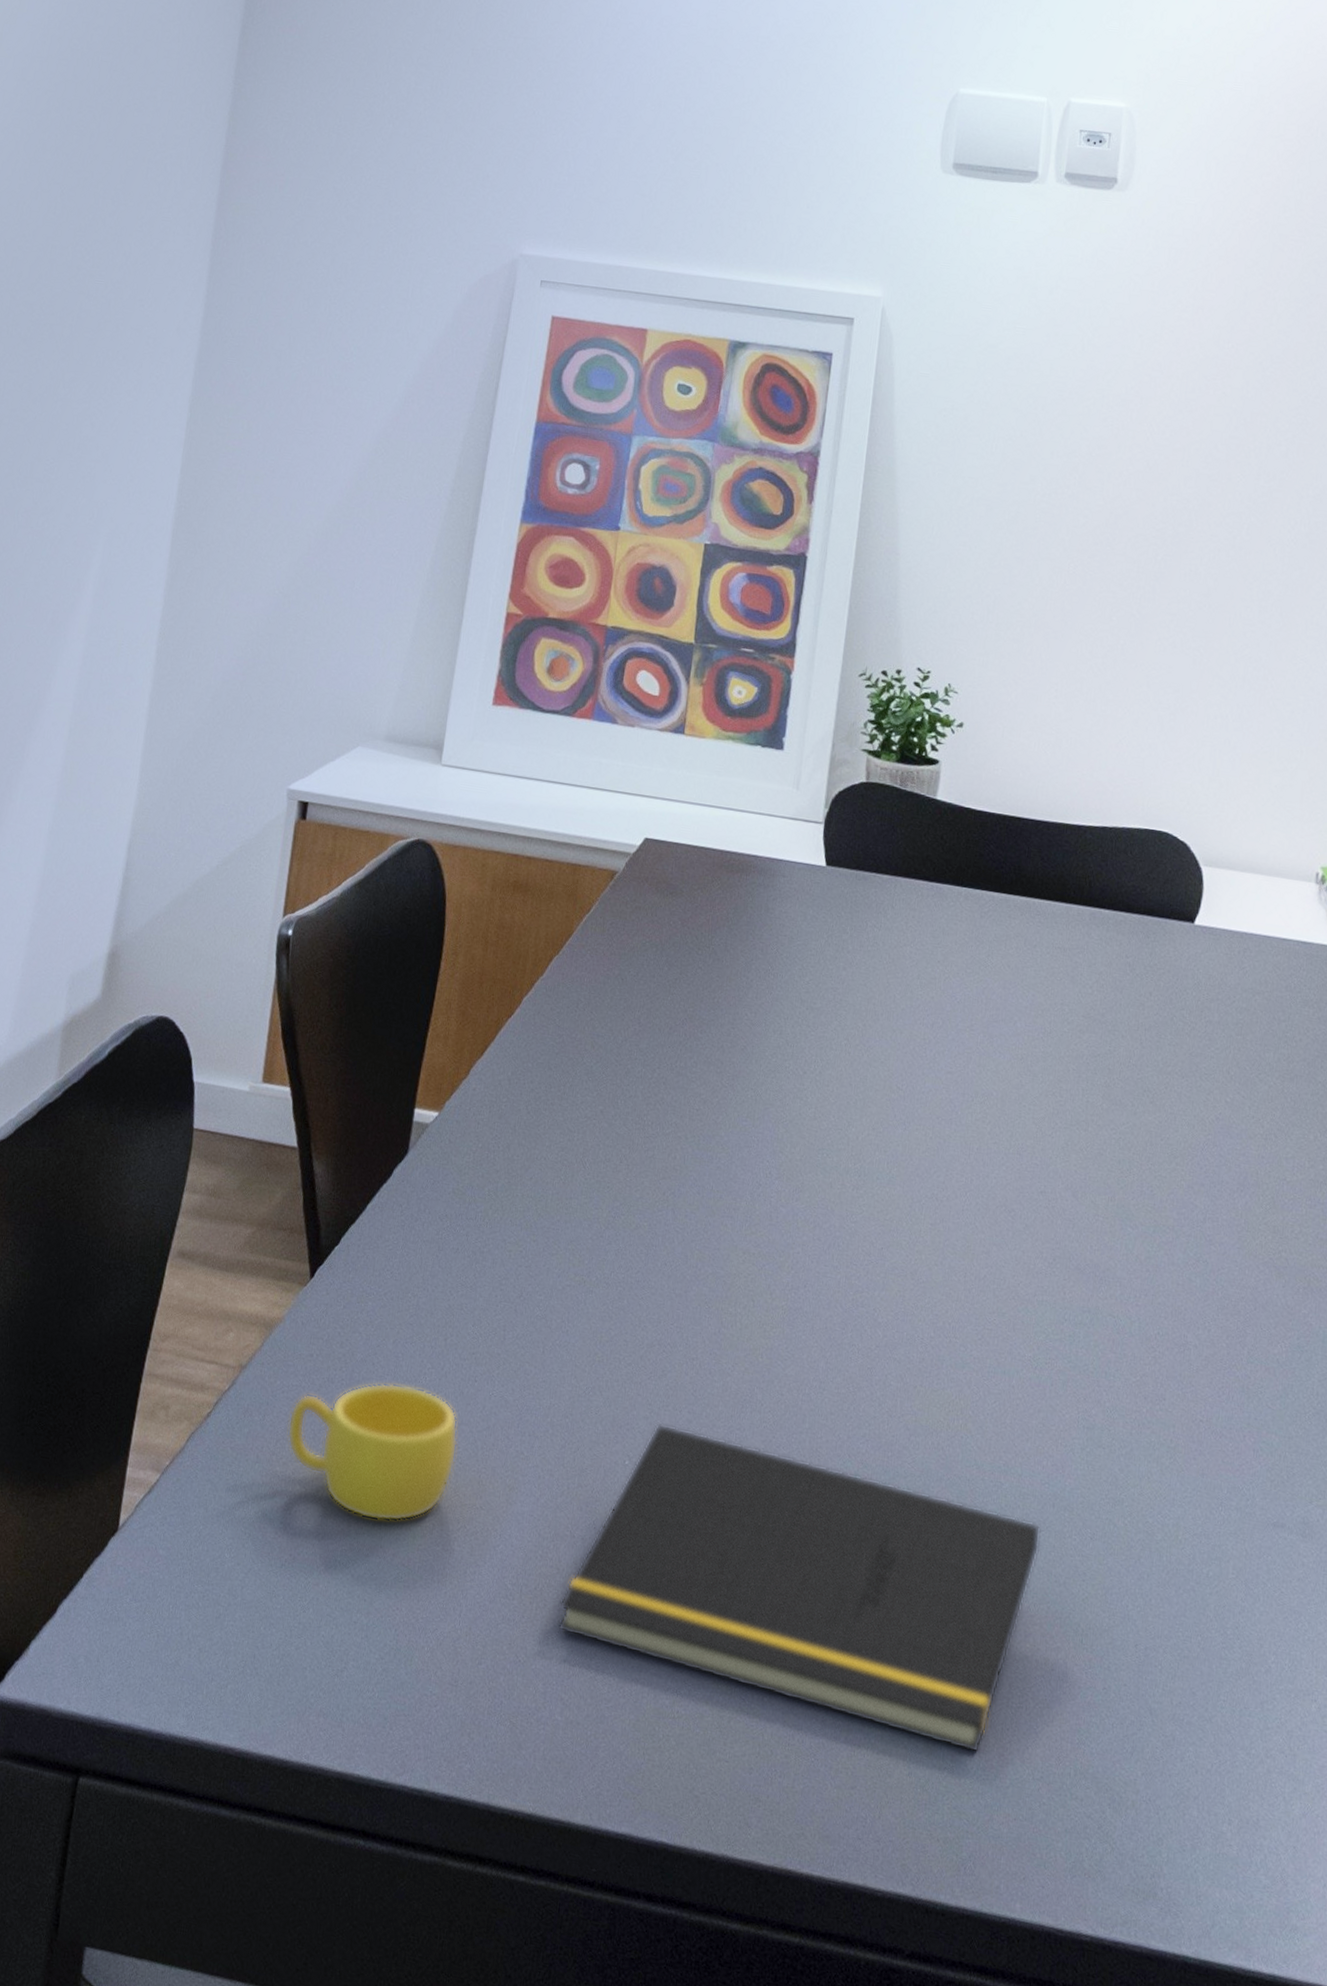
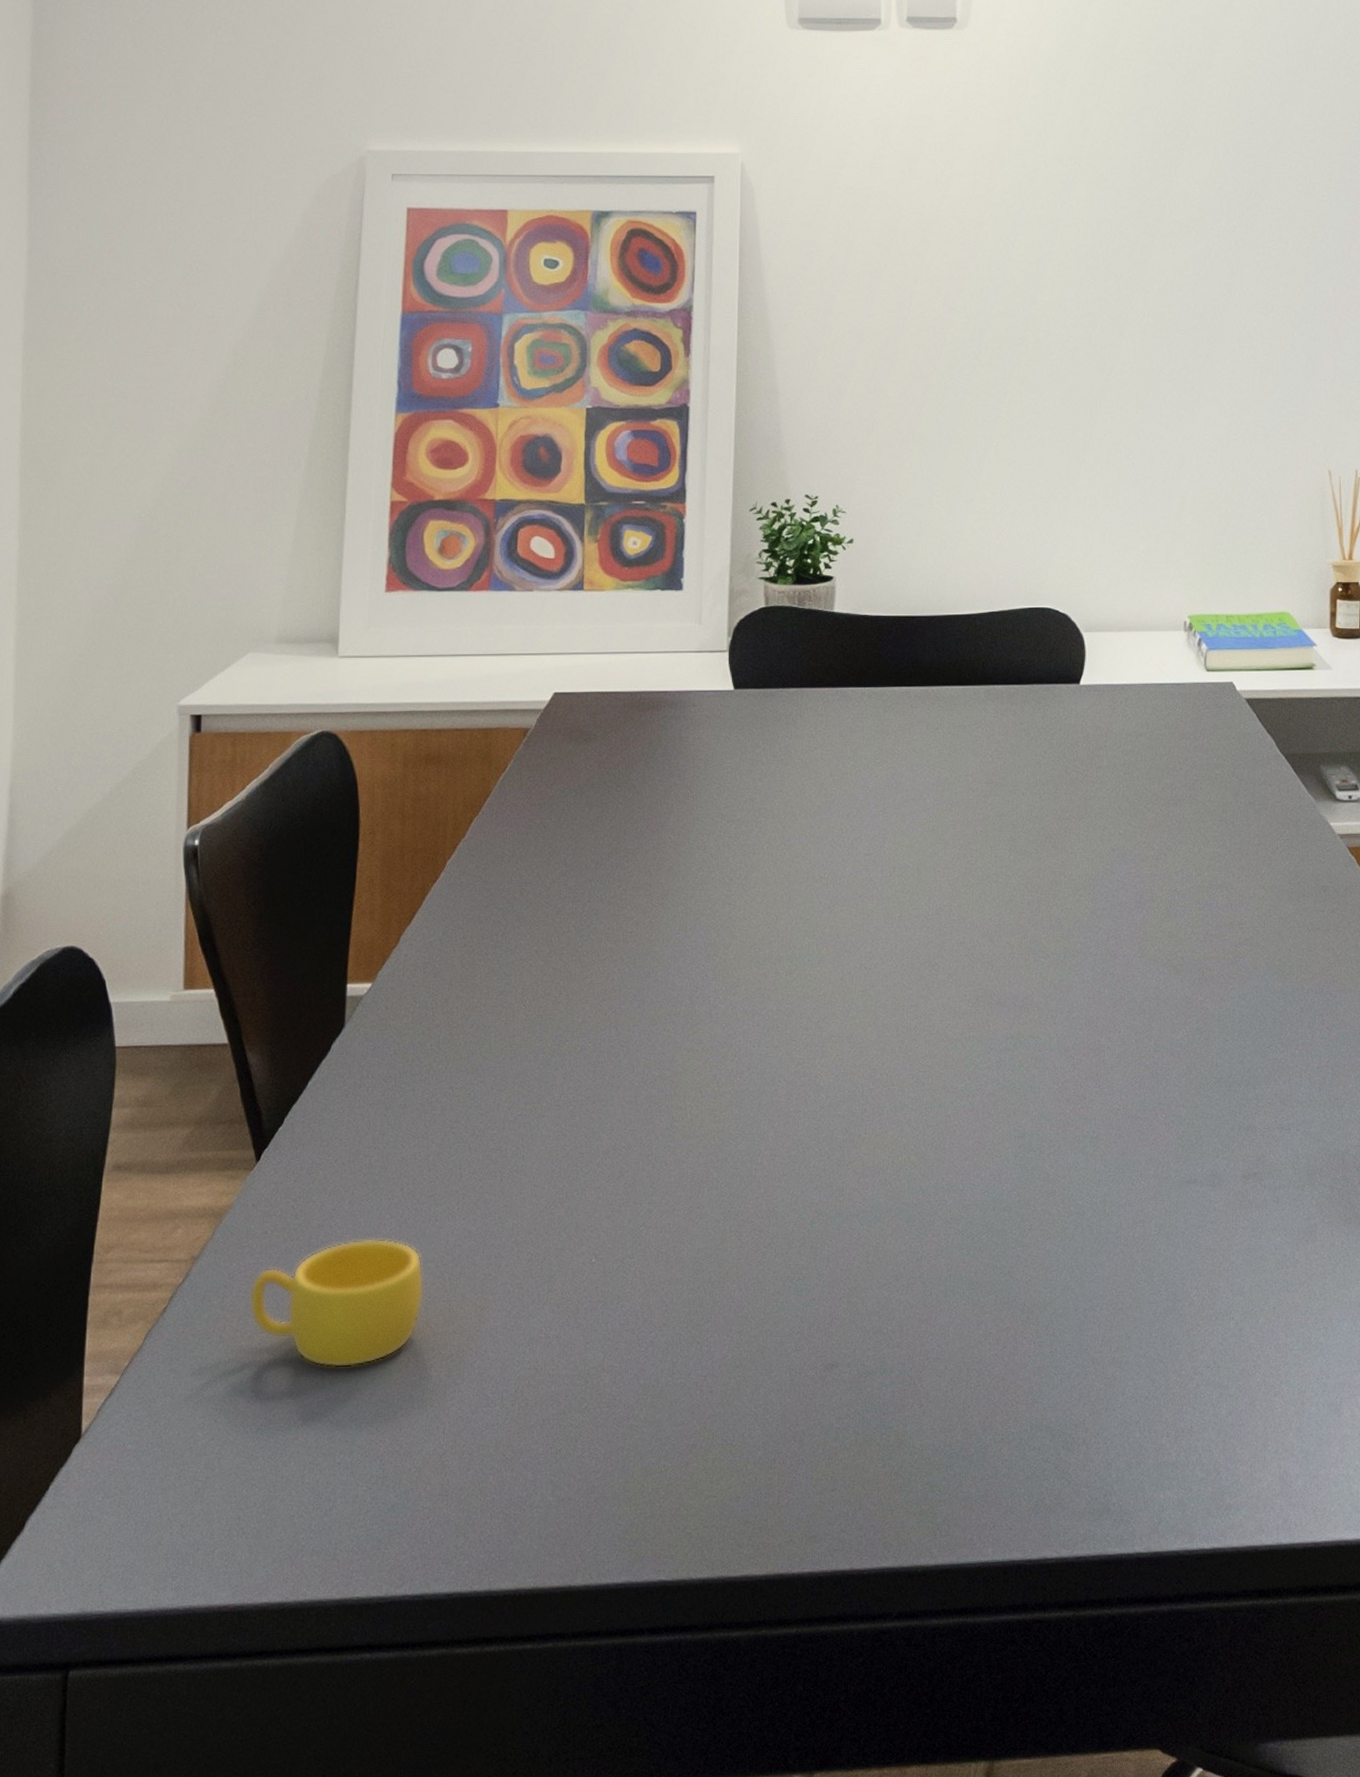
notepad: present [557,1423,1041,1754] -> none [540,1218,984,1435]

